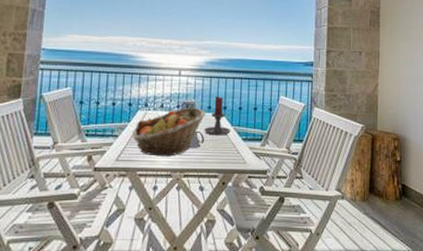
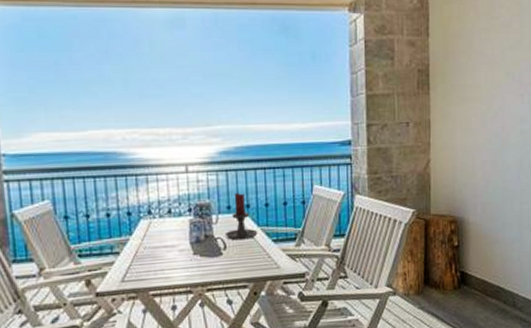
fruit basket: present [132,107,207,157] -> none [137,208,226,272]

